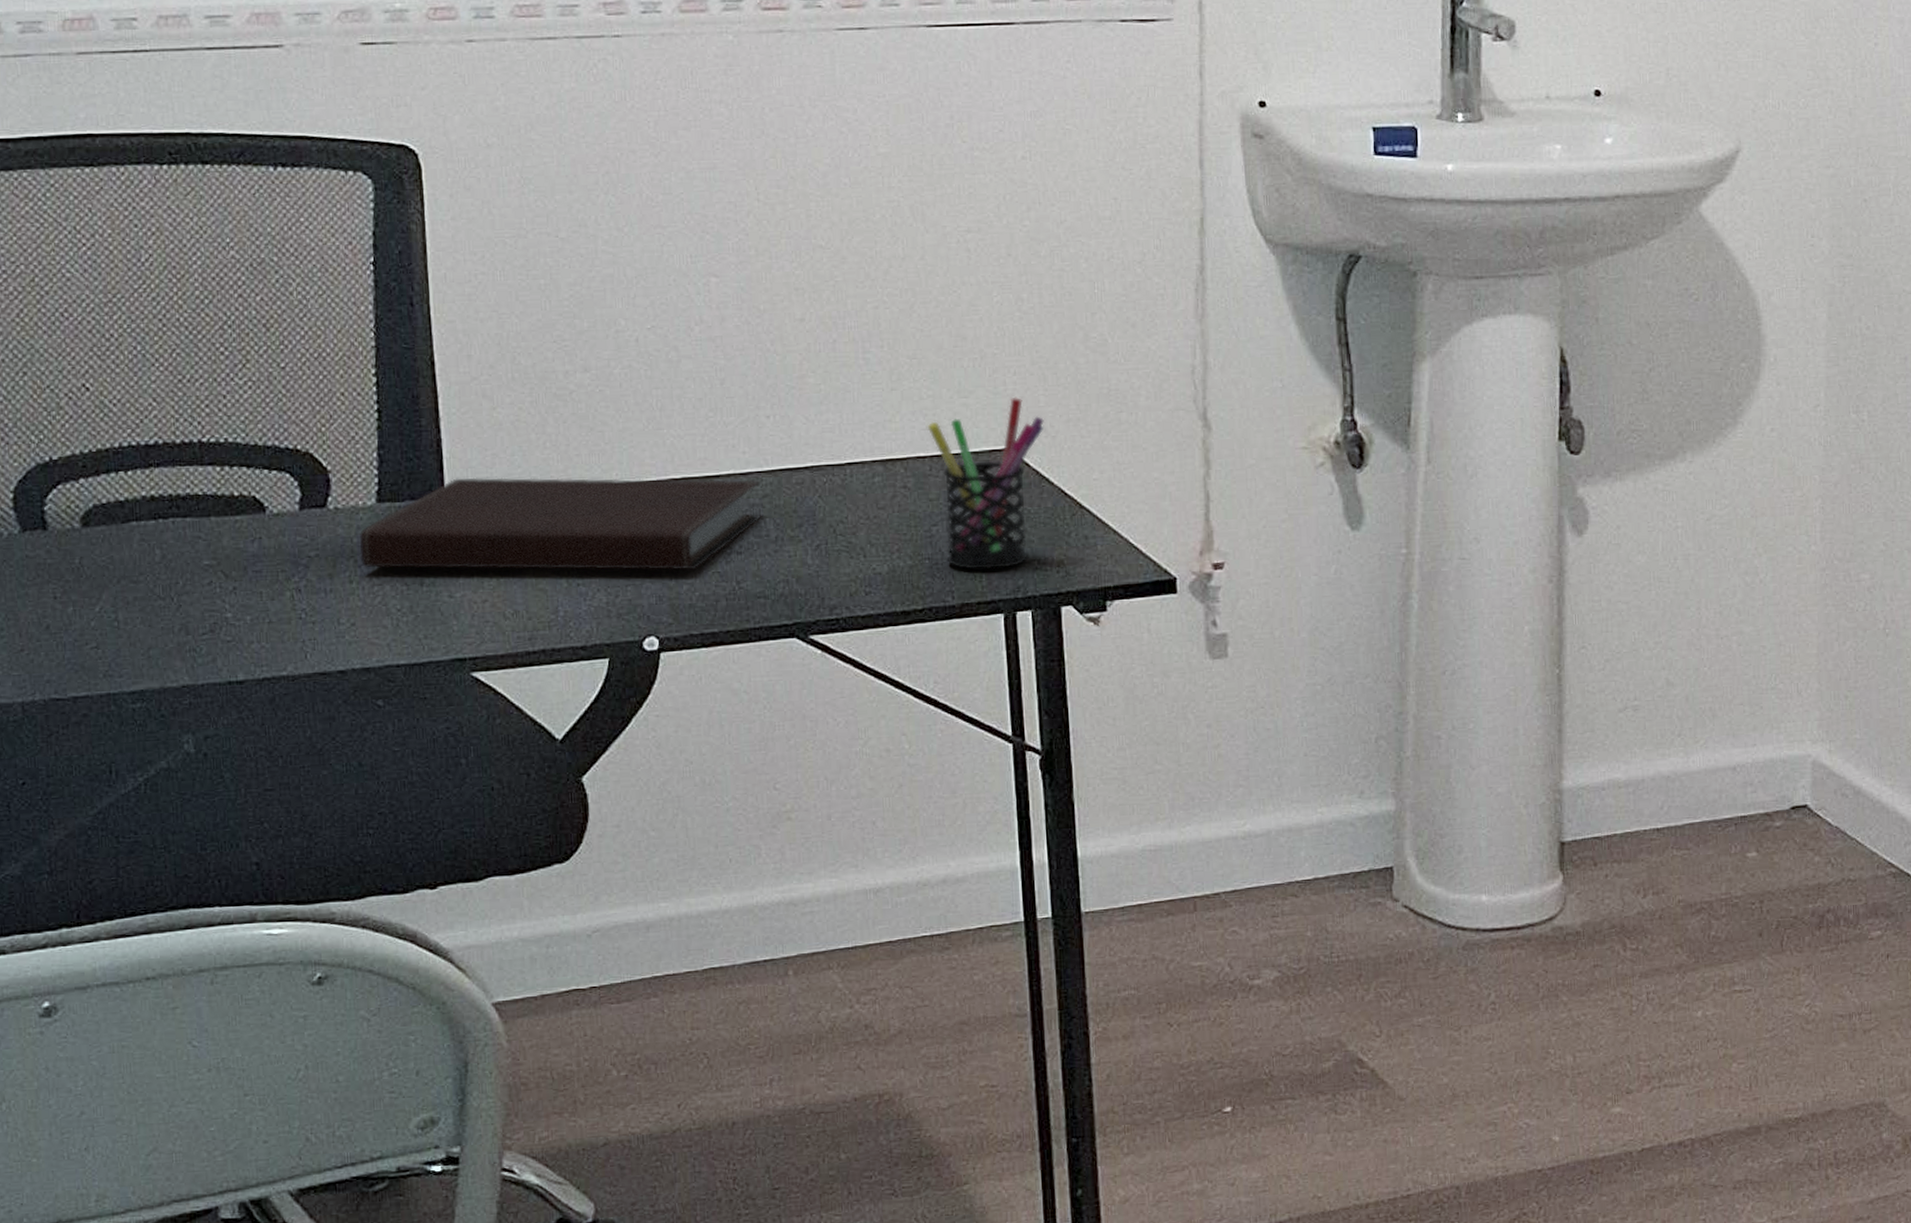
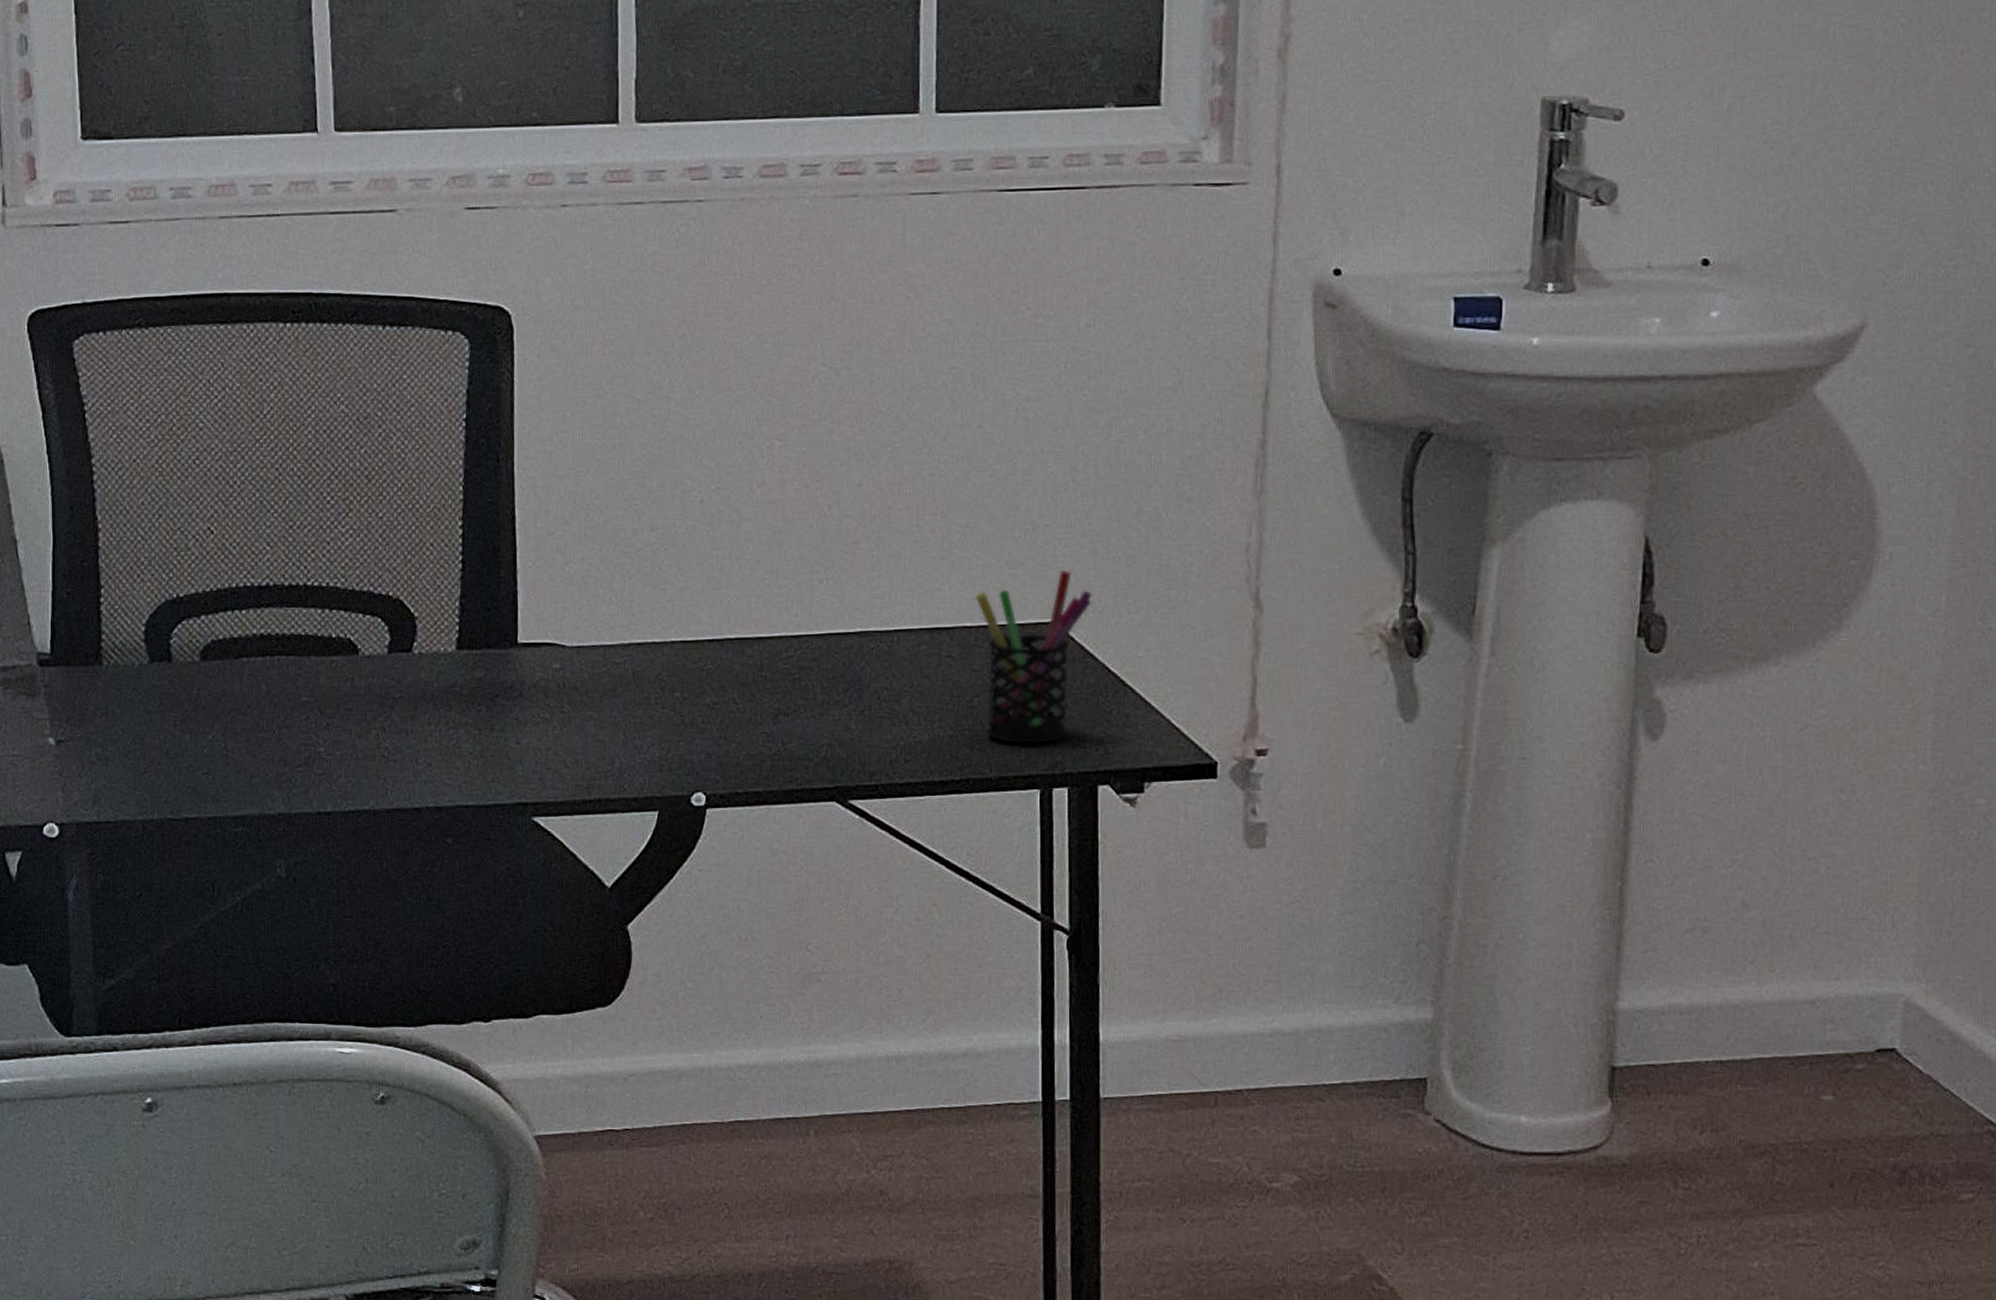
notebook: present [358,477,762,571] -> none [439,629,810,729]

